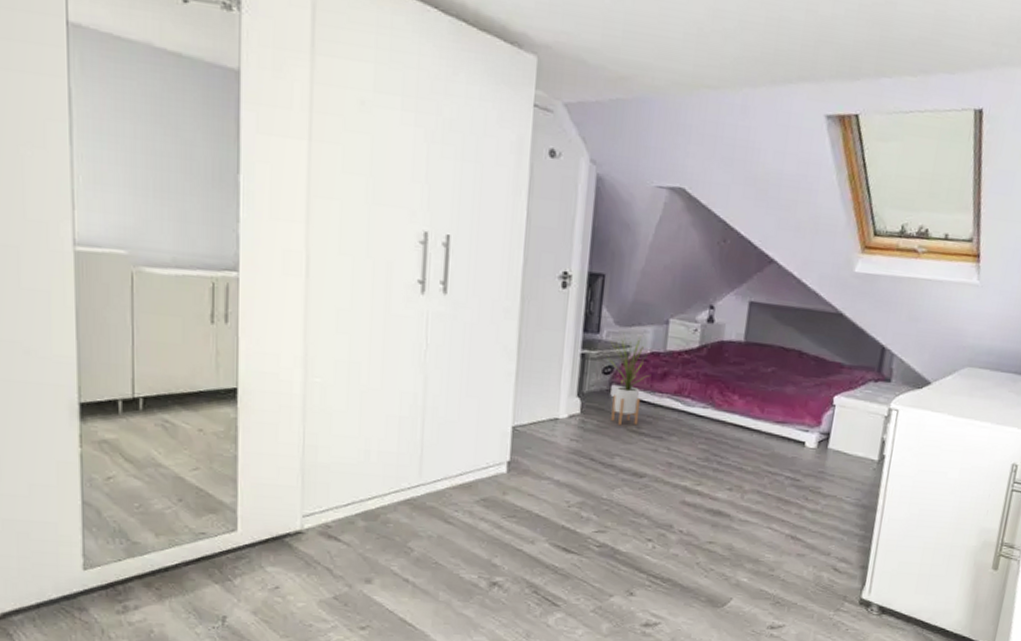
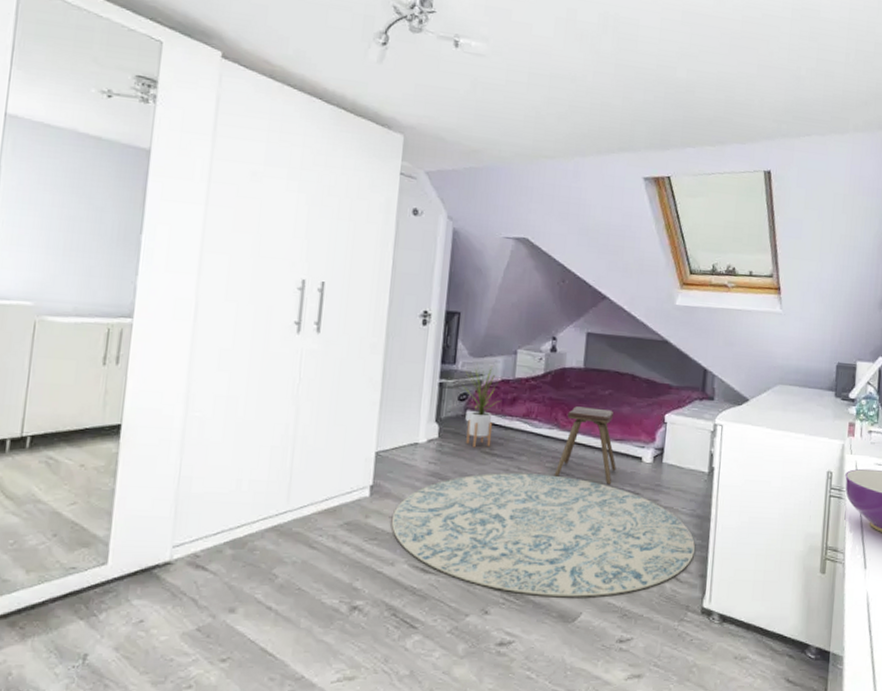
rug: none [530,453,858,584] -> present [391,472,696,597]
music stool: none [707,384,777,470] -> present [554,406,616,485]

